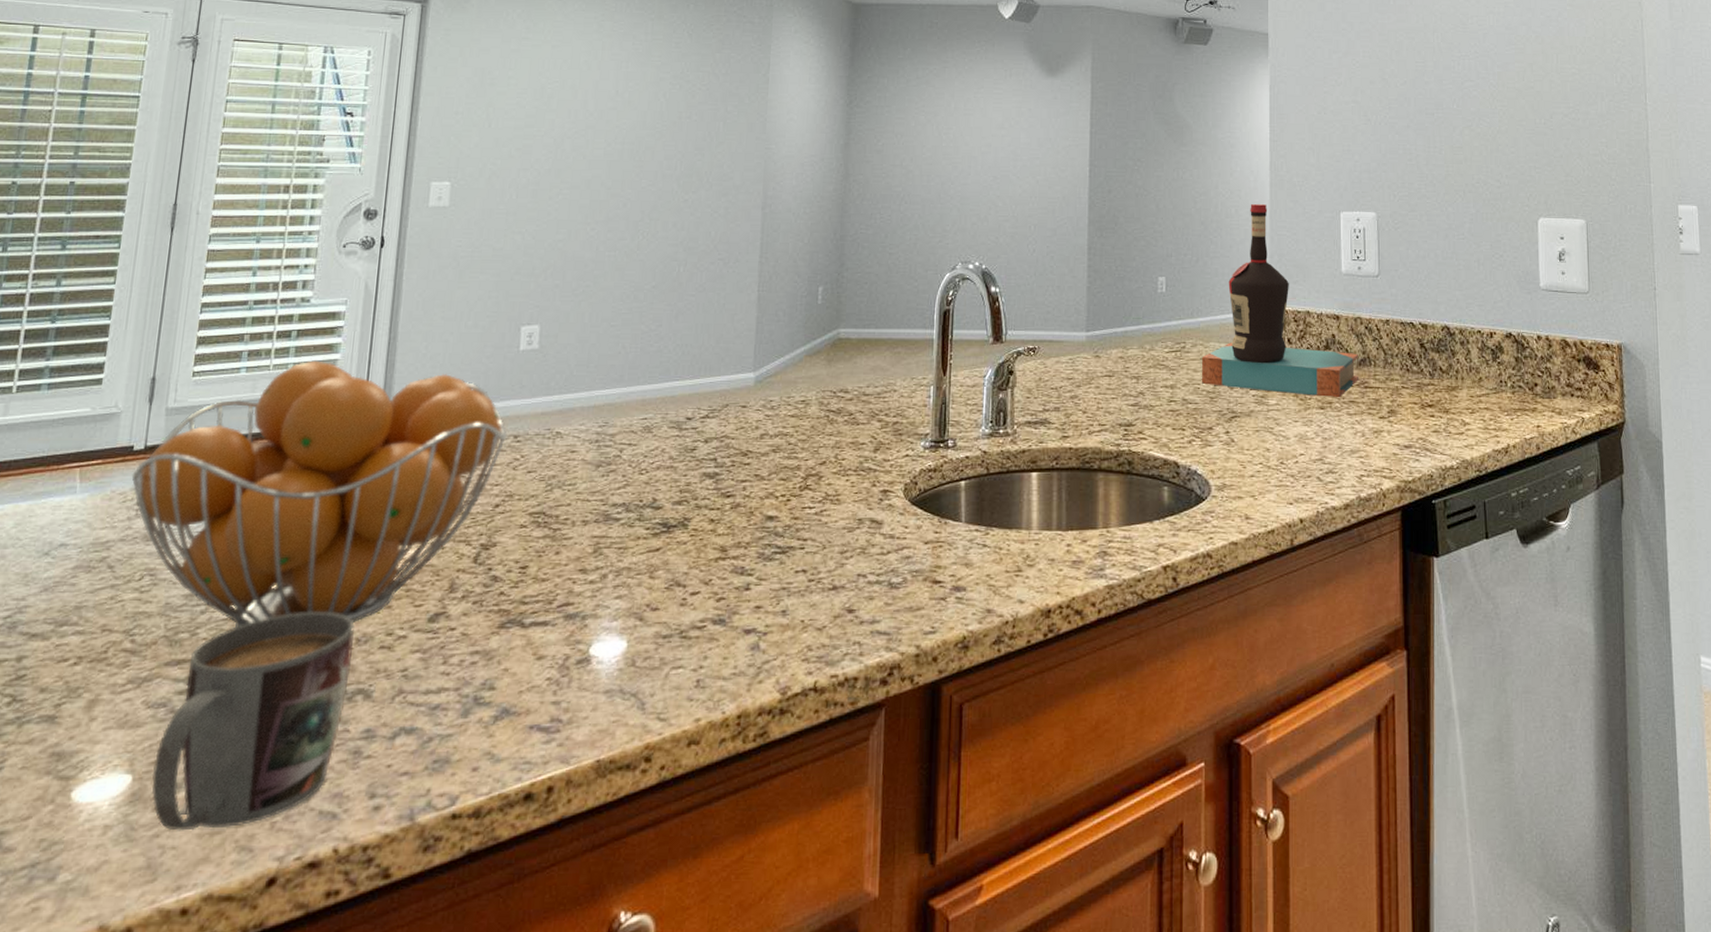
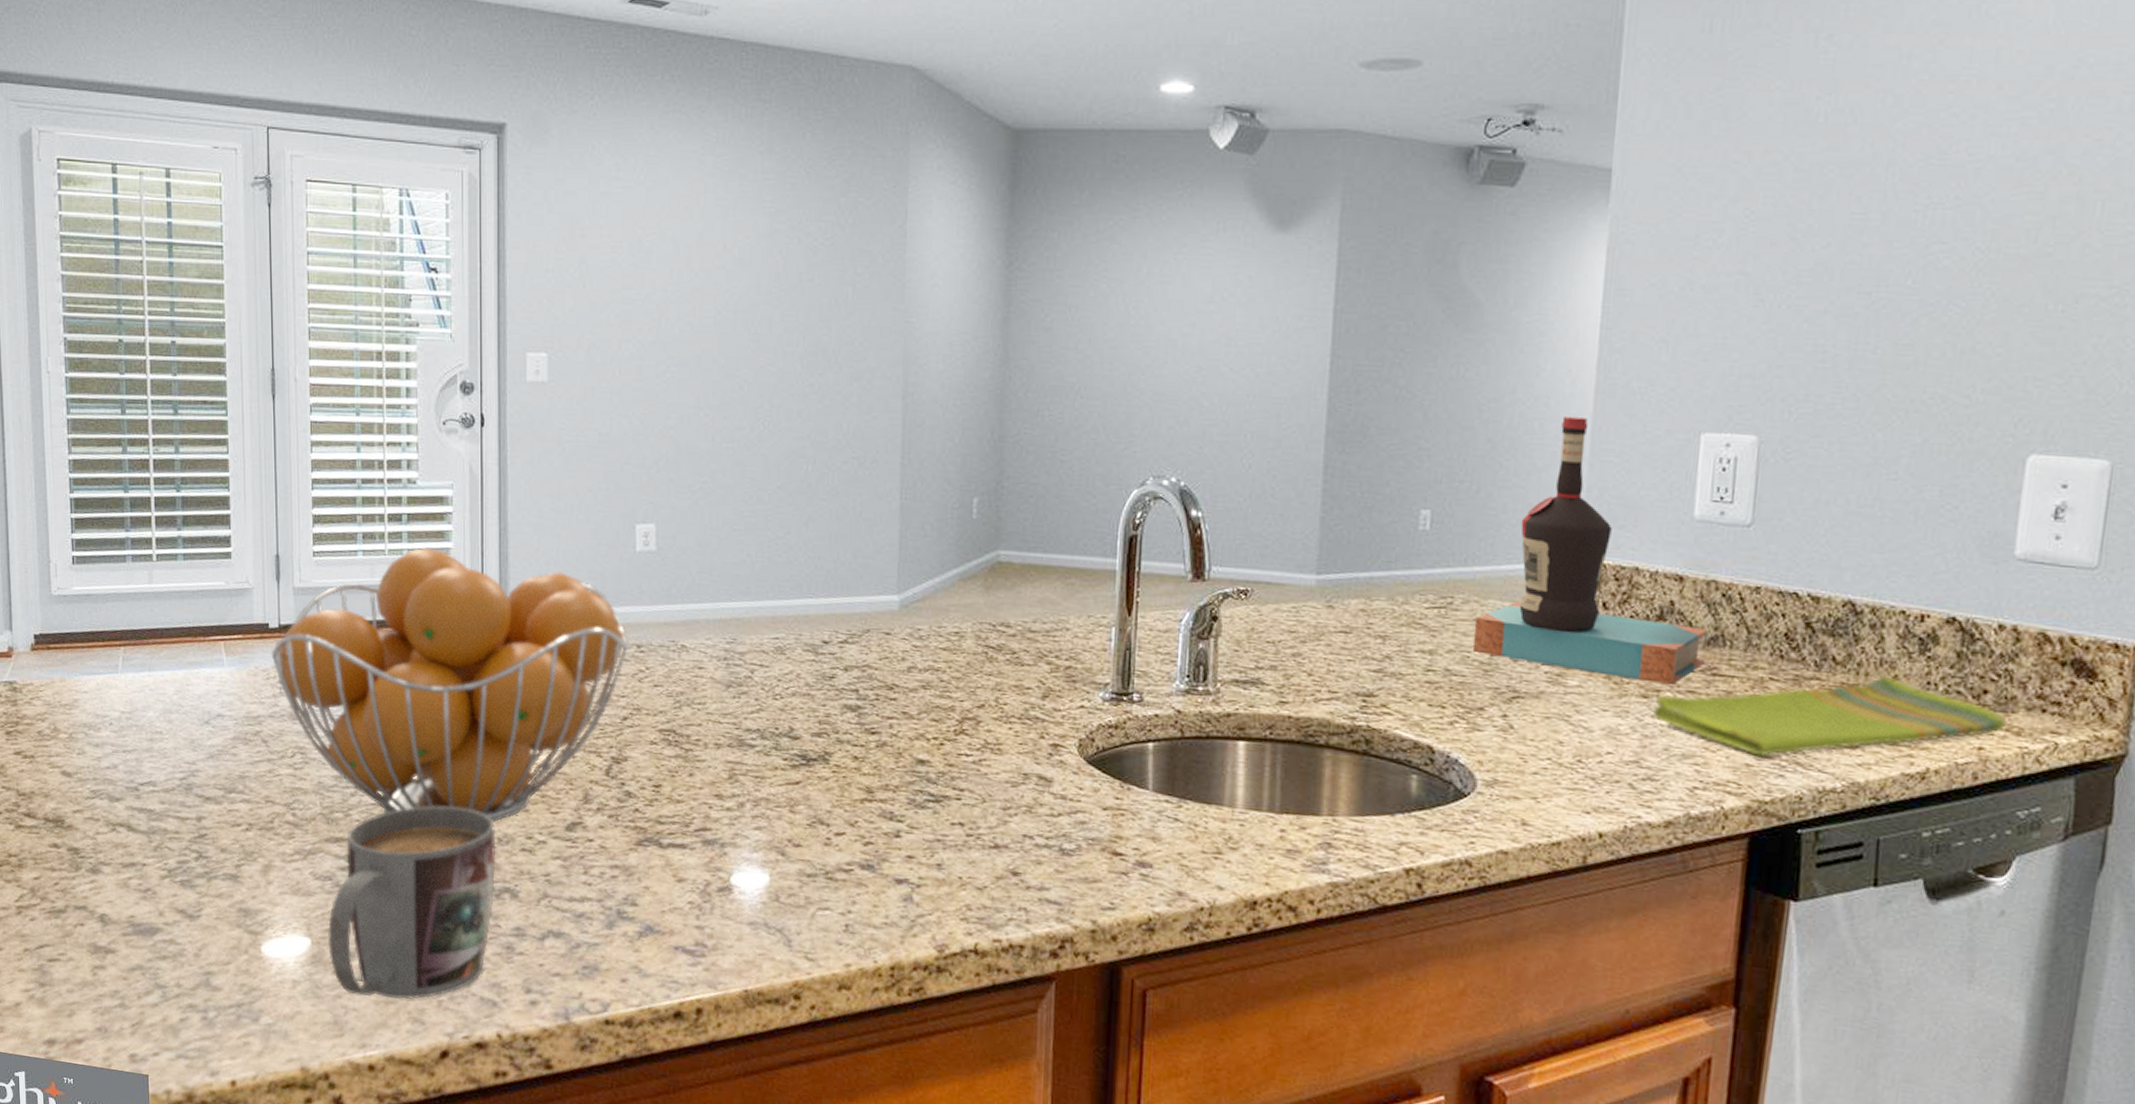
dish towel: none [1328,379,1552,446] -> present [1652,676,2007,757]

